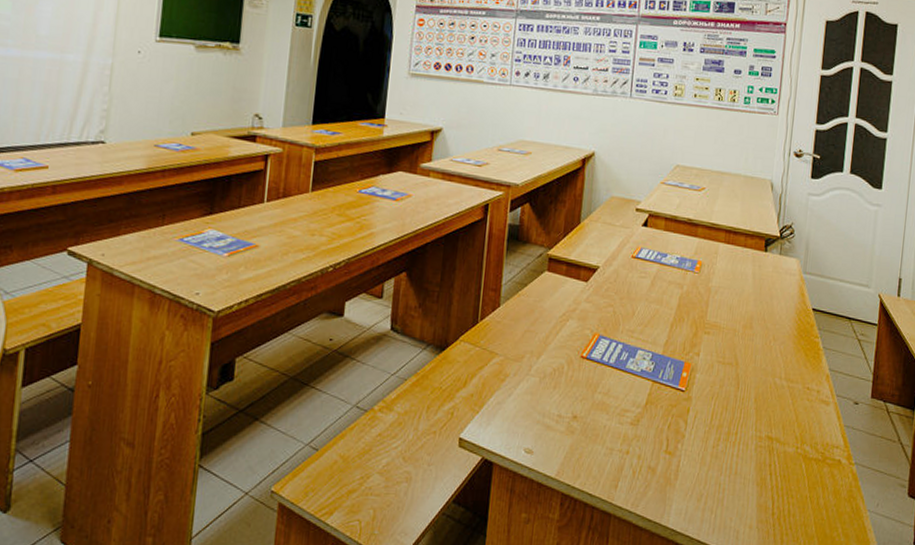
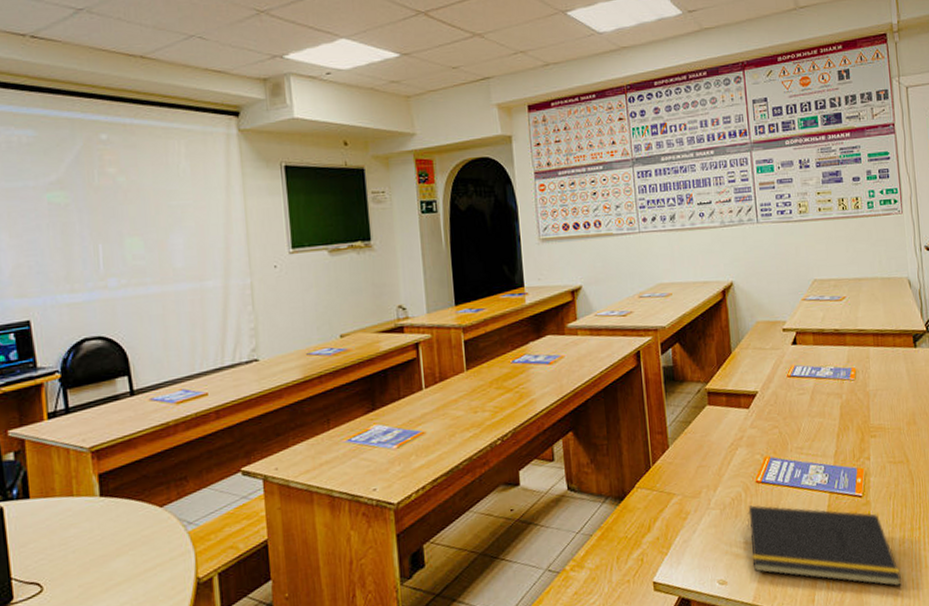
notepad: none [562,379,709,488] -> present [747,505,902,587]

